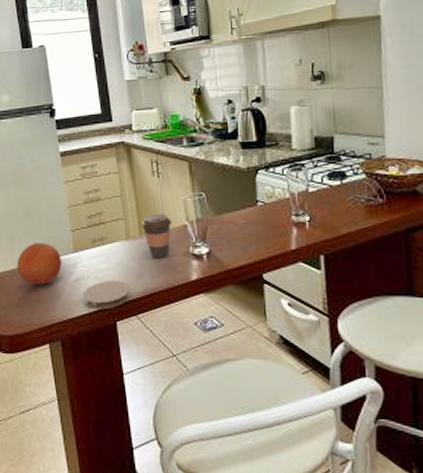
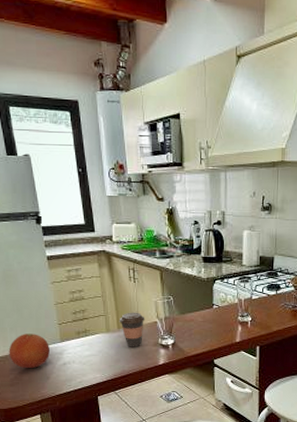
coaster: present [82,280,131,310] -> none [69,364,110,387]

